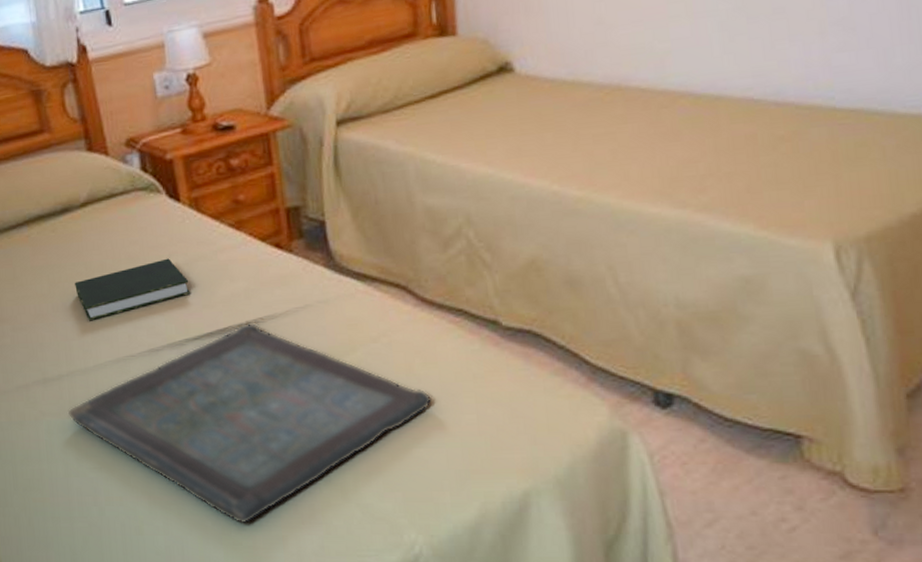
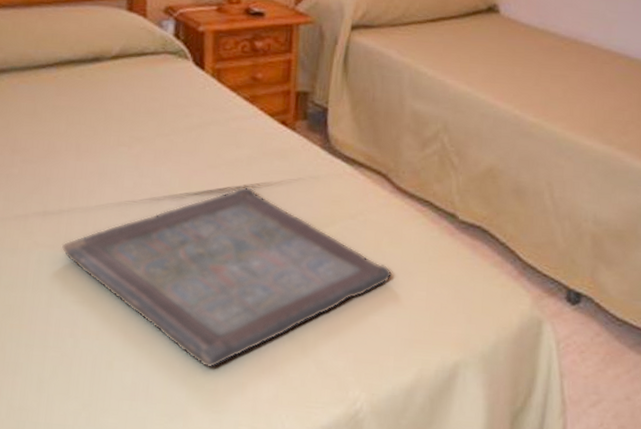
book: present [75,258,191,321] -> none [91,118,199,164]

